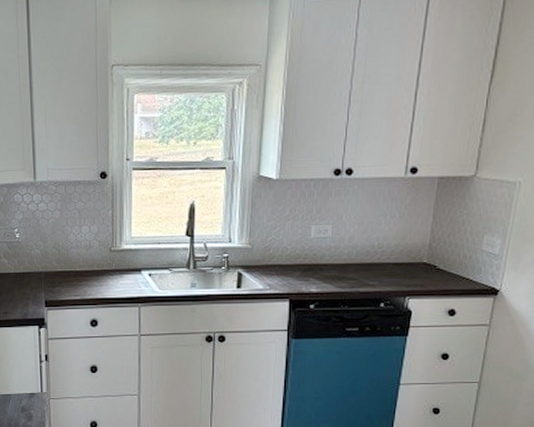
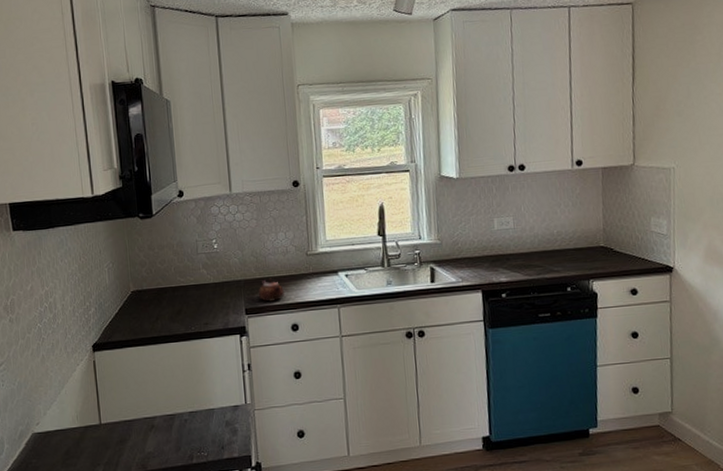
teapot: none [58,272,85,296] -> present [258,278,284,302]

